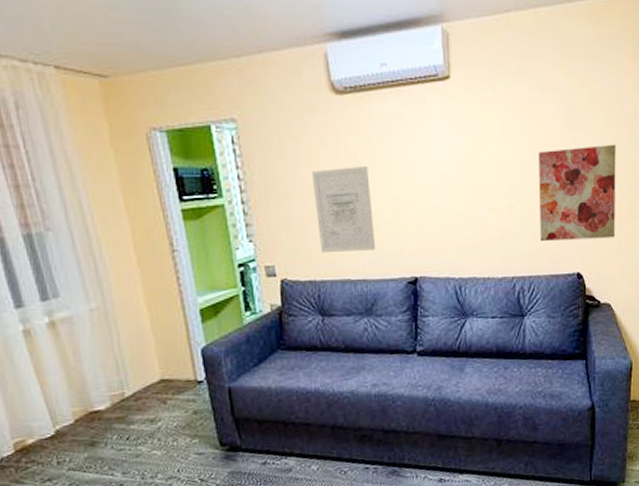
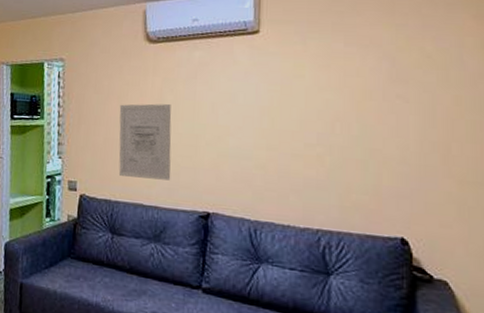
wall art: present [539,144,616,241] -> none [354,103,455,206]

